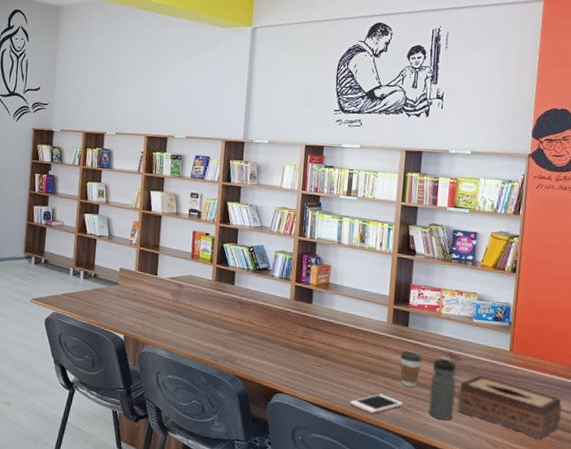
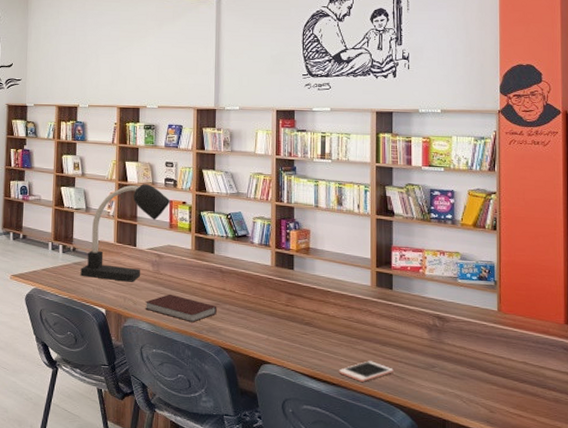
desk lamp: none [100,214,194,310] -> present [80,184,171,282]
notebook: none [163,322,234,352] -> present [145,294,217,323]
coffee cup: present [400,351,422,388] -> none [387,315,410,353]
water bottle: present [428,356,456,421] -> none [420,319,446,386]
tissue box: present [457,375,562,440] -> none [450,337,556,403]

